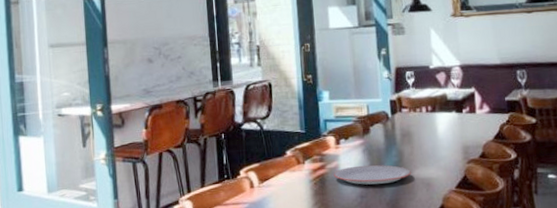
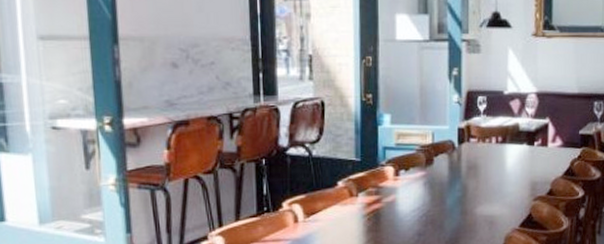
plate: present [333,165,412,185] -> none [389,199,475,222]

